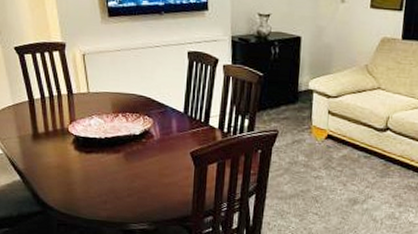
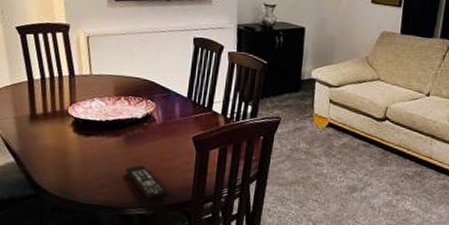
remote control: none [126,180,168,217] -> present [125,164,168,202]

